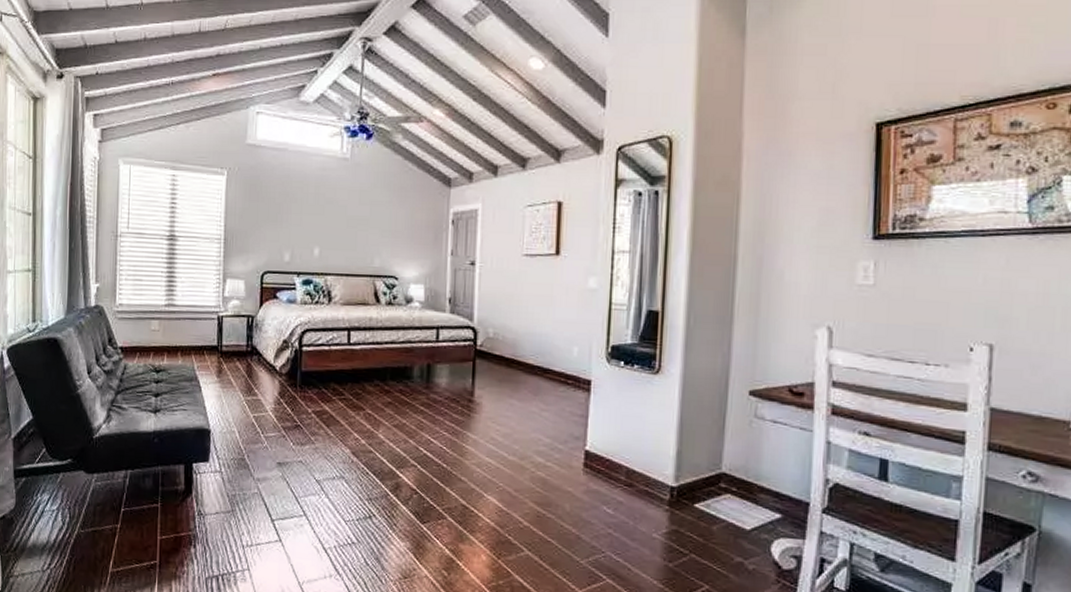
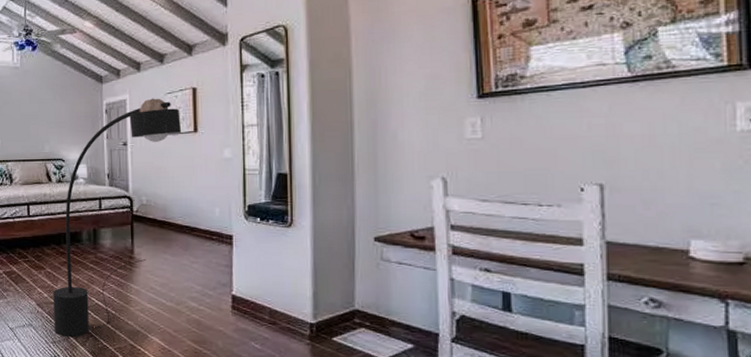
floor lamp: none [371,210,542,495] -> present [52,98,182,338]

